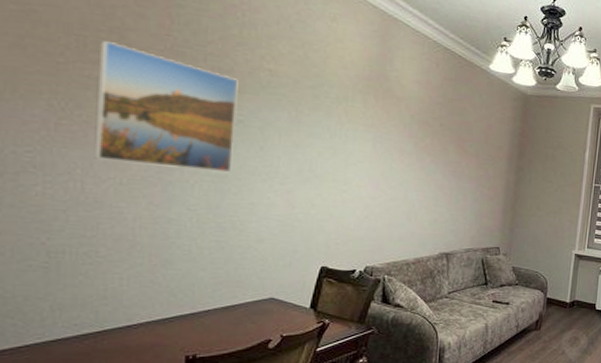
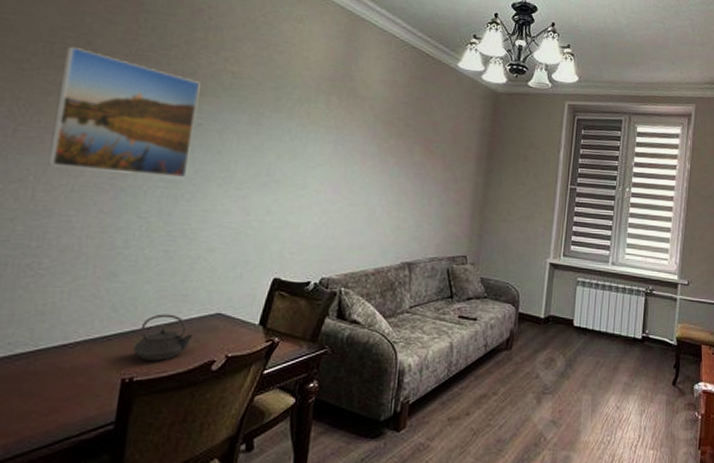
teapot: none [195,298,249,340] -> present [134,314,193,360]

